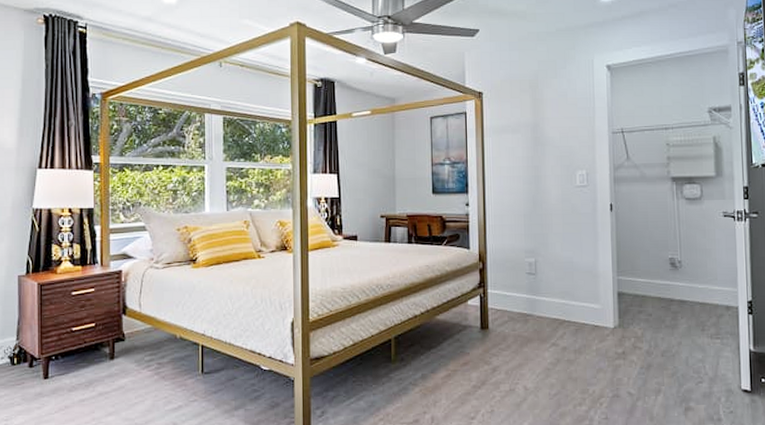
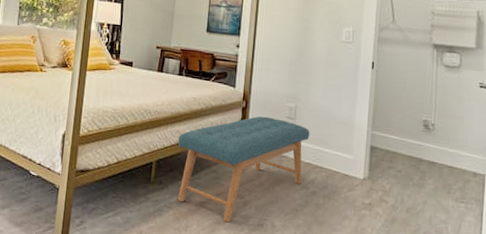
bench: none [415,275,554,392] -> present [177,116,310,223]

